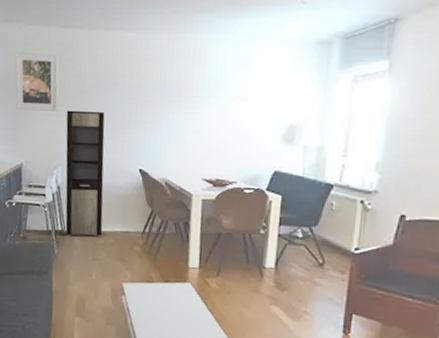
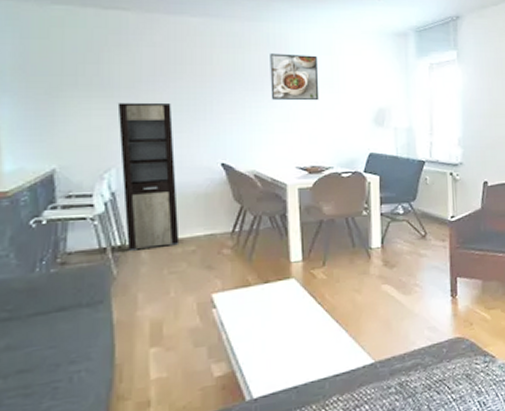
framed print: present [15,52,59,111] -> none [34,35,105,105]
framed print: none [186,66,234,114] -> present [270,53,319,101]

